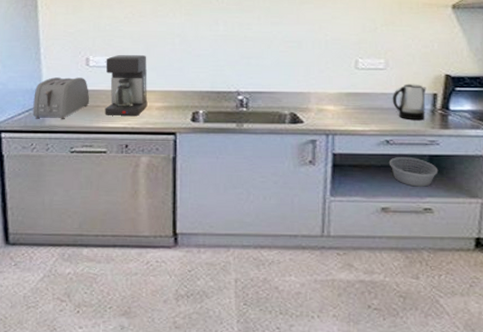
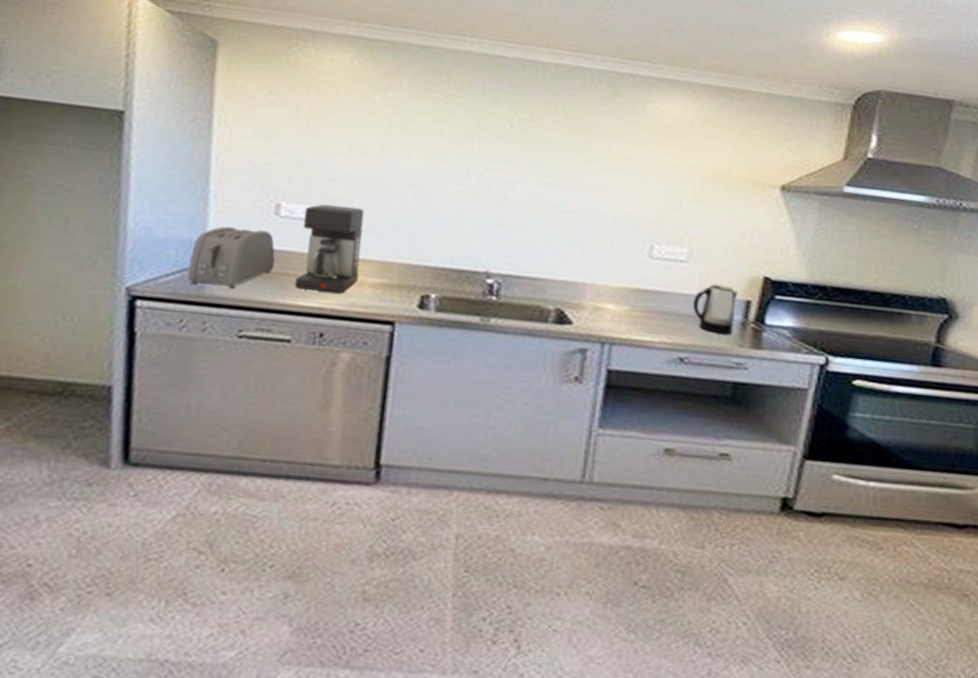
colander: present [388,157,439,187] -> none [680,381,743,425]

